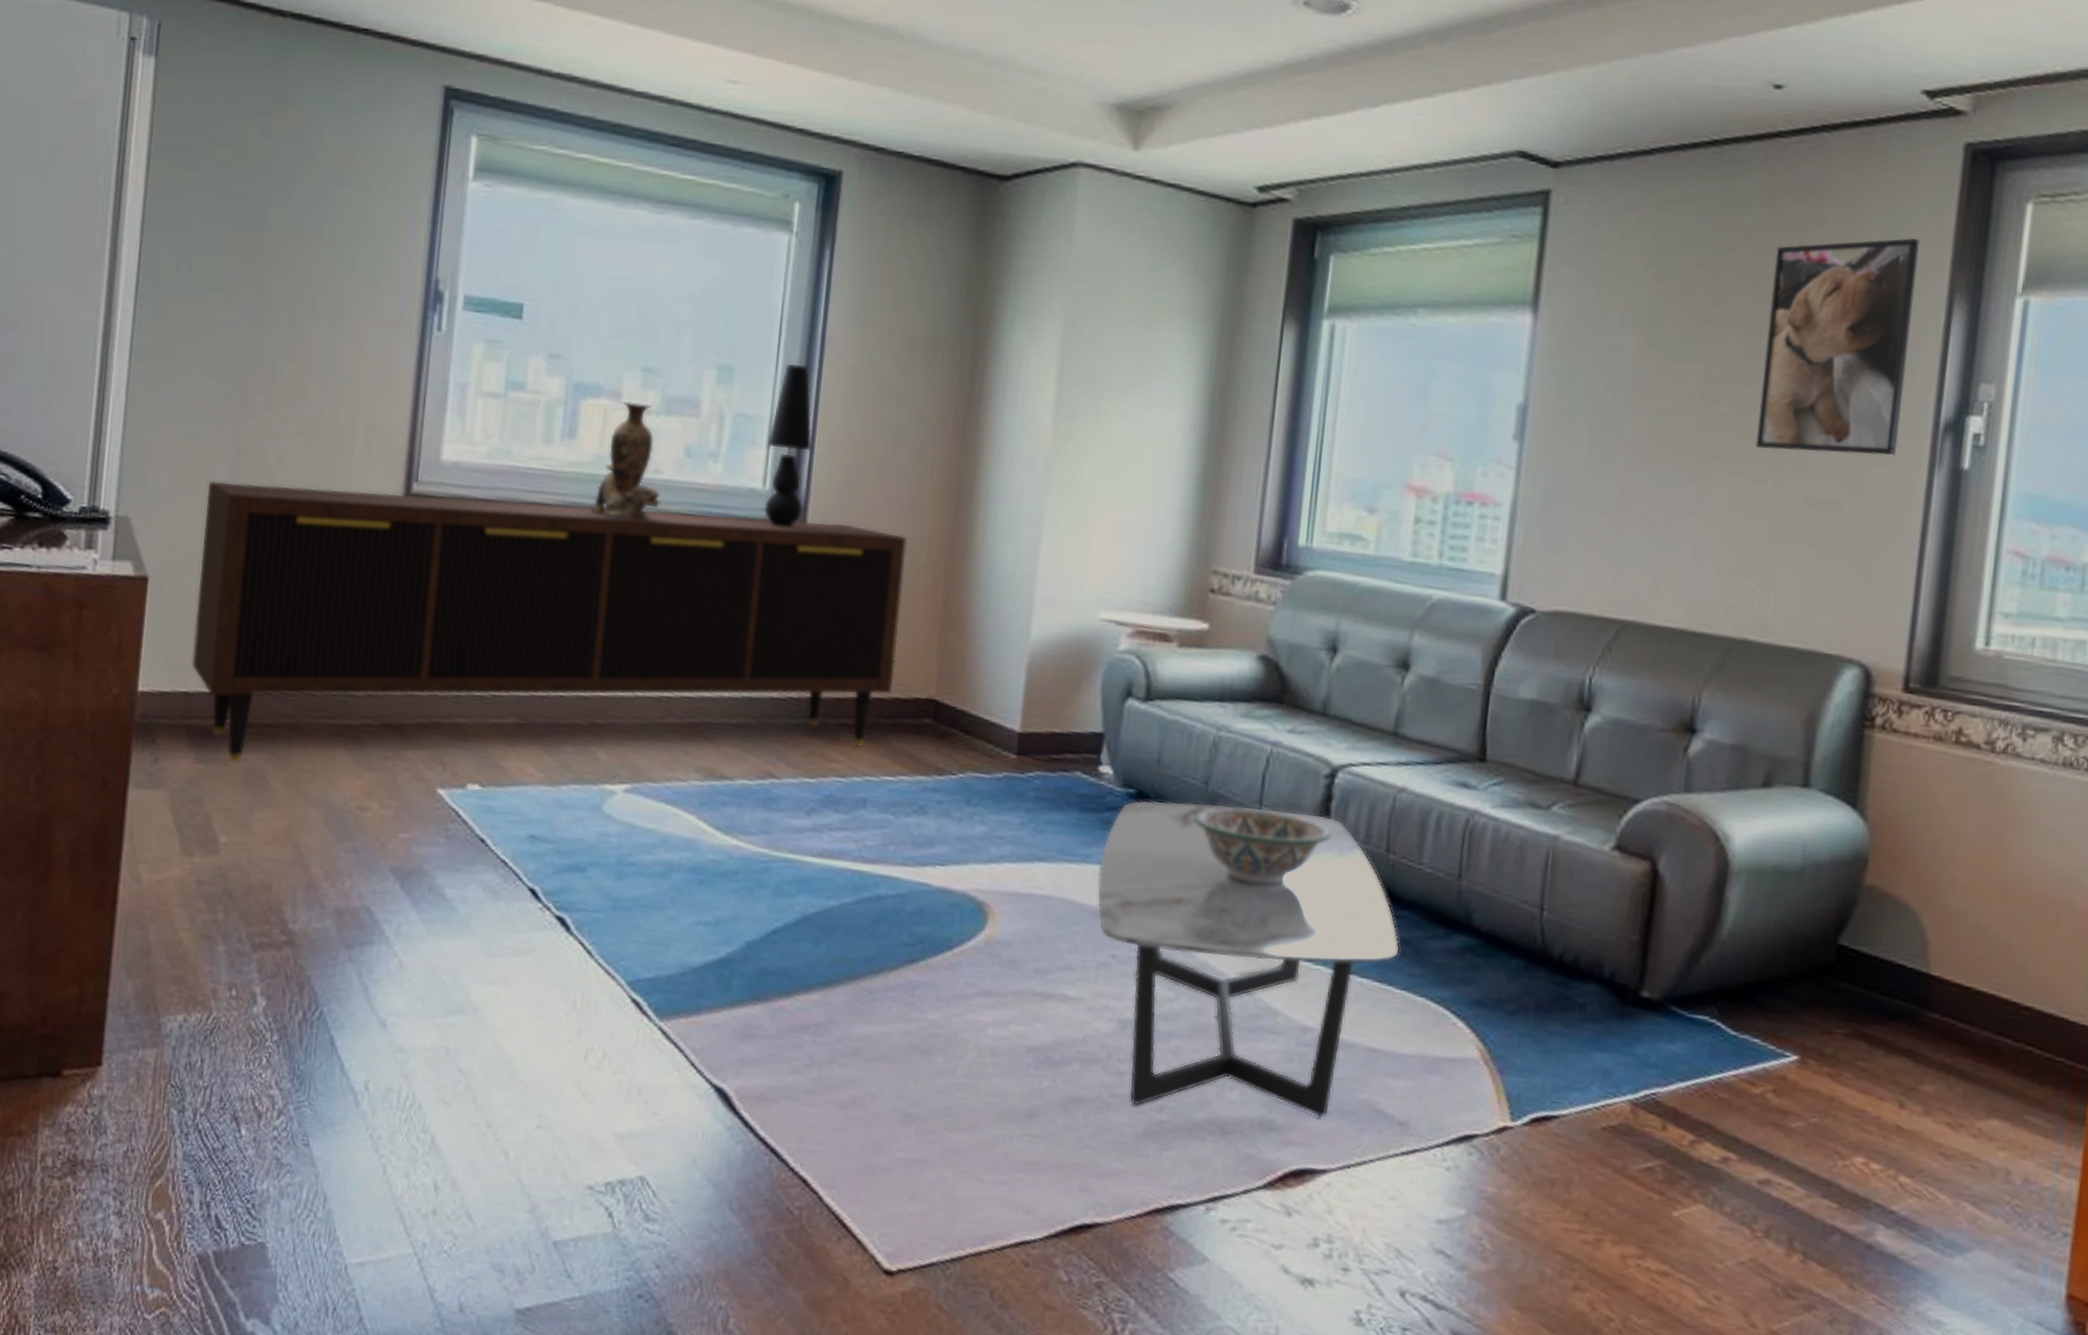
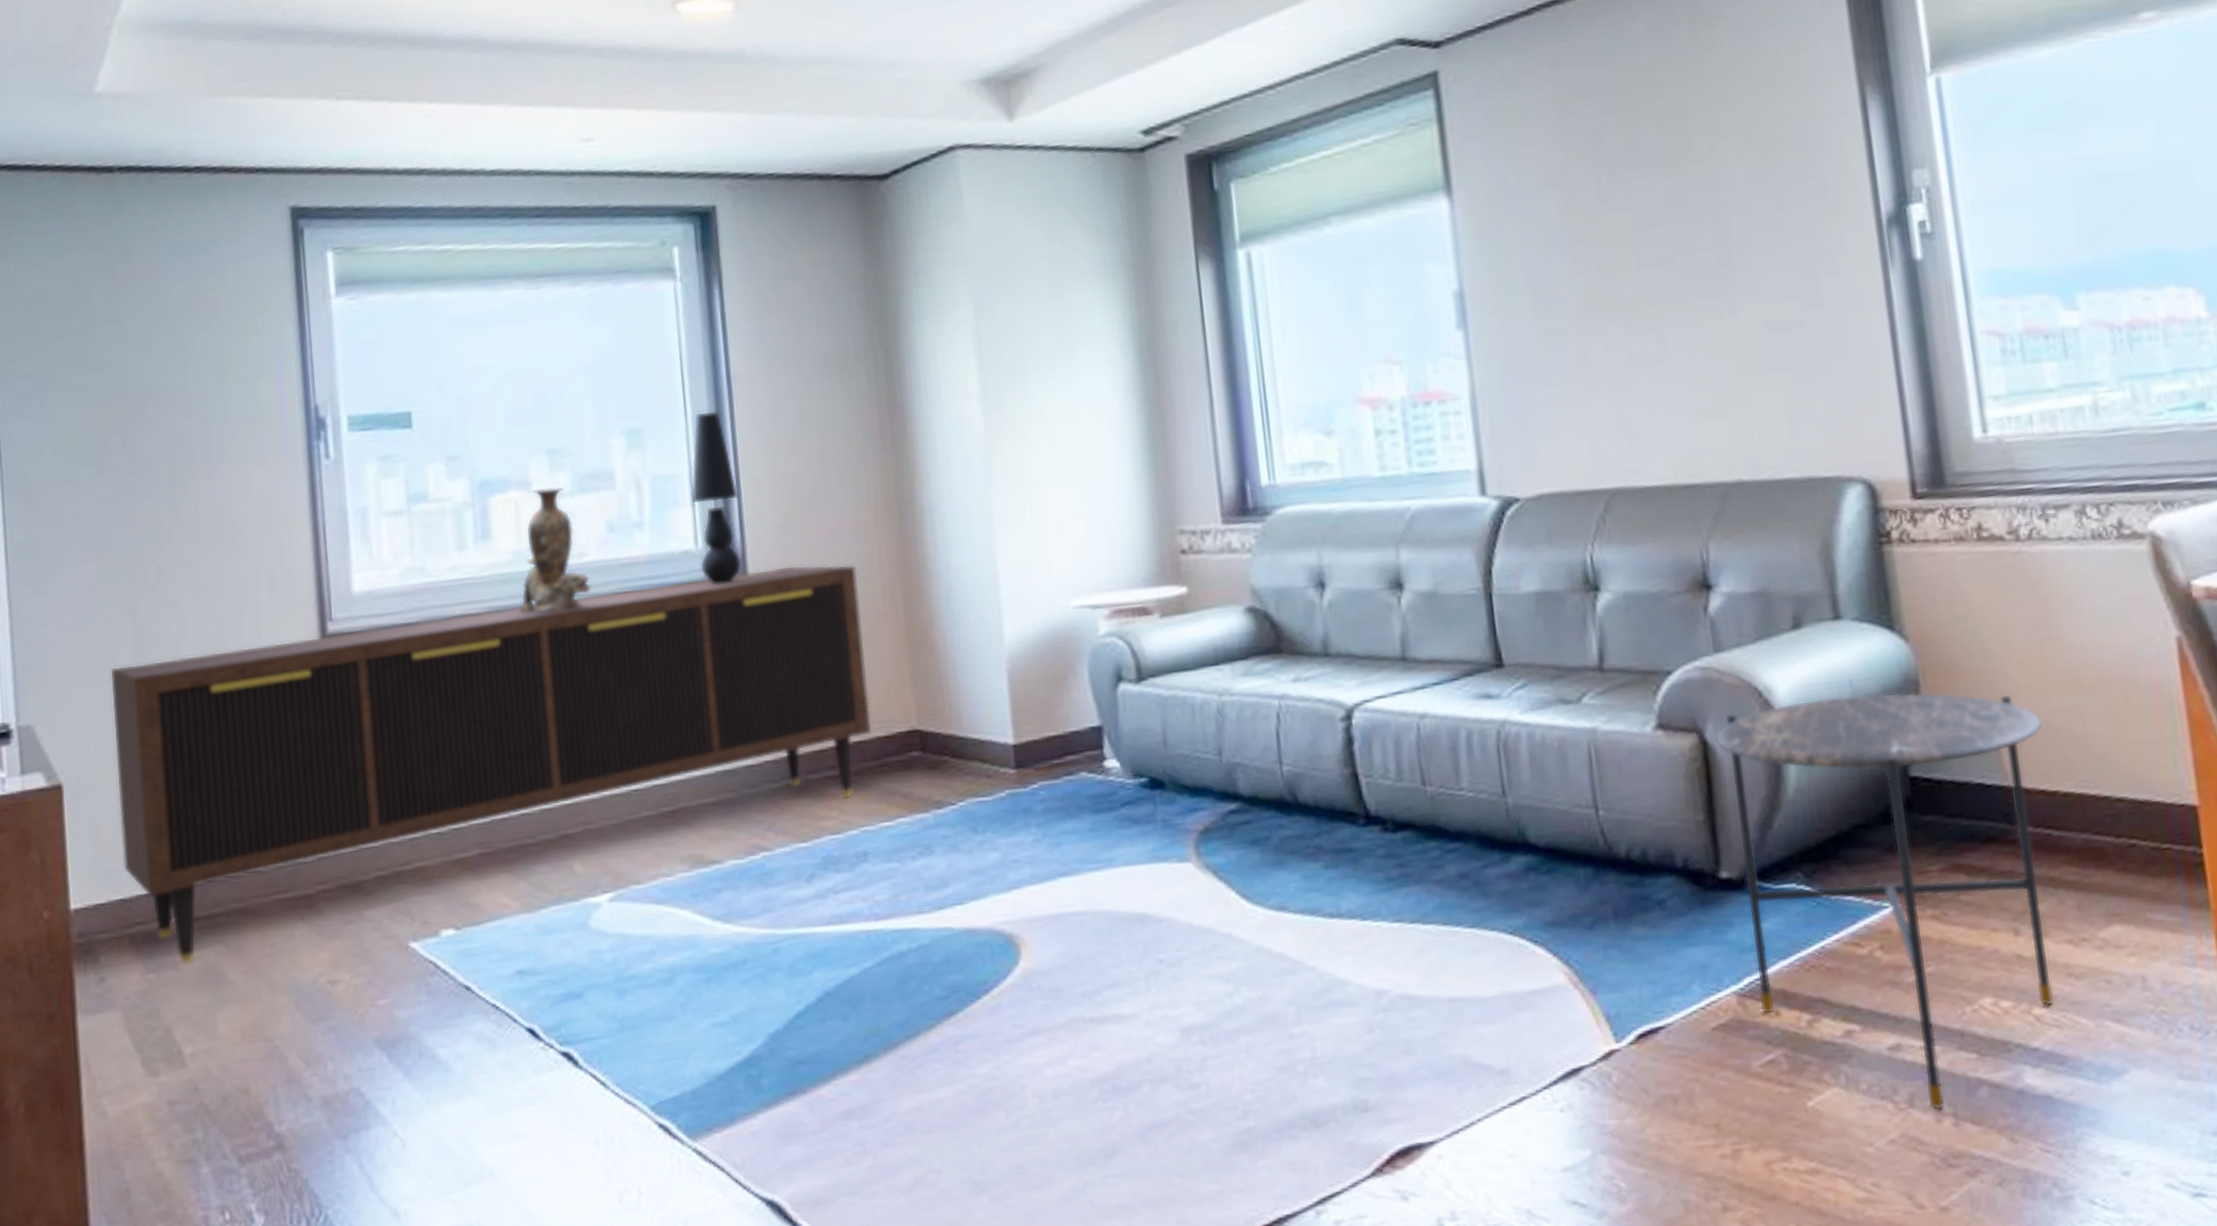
coffee table: present [1096,800,1400,1118] -> none [1124,760,1459,1118]
decorative bowl: present [1193,808,1332,884] -> none [1214,768,1361,850]
side table: none [1650,850,1974,1245] -> present [1715,692,2055,1110]
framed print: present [1755,238,1919,456] -> none [1677,41,1846,283]

